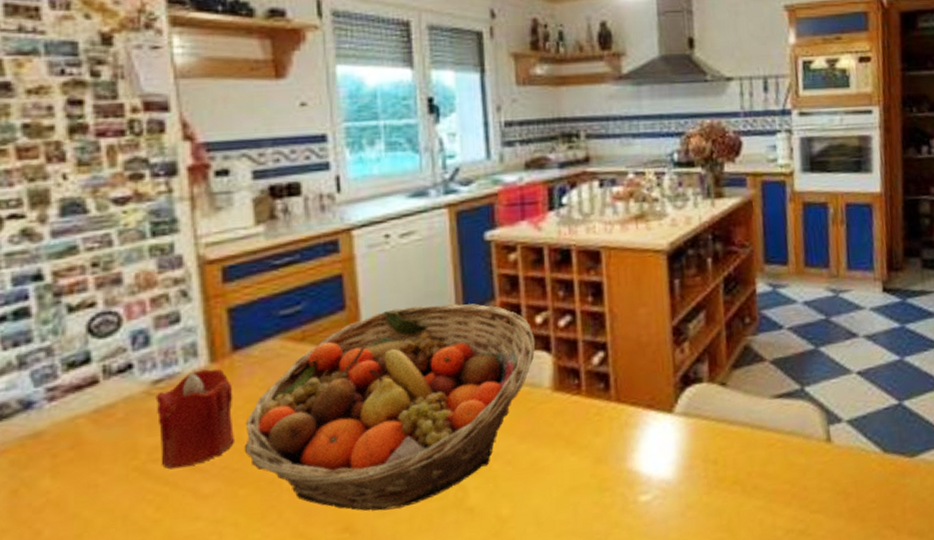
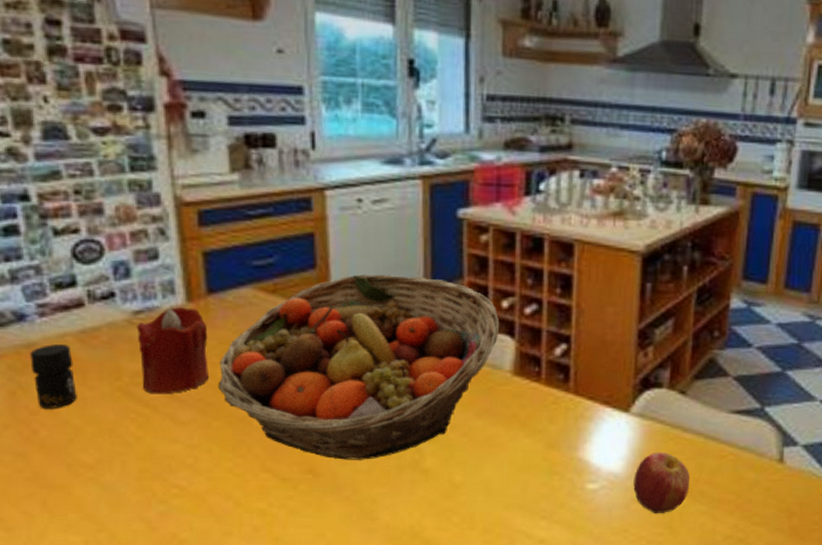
jar: none [36,428,88,504] -> present [30,344,77,408]
apple: none [686,449,743,518] -> present [633,452,691,514]

